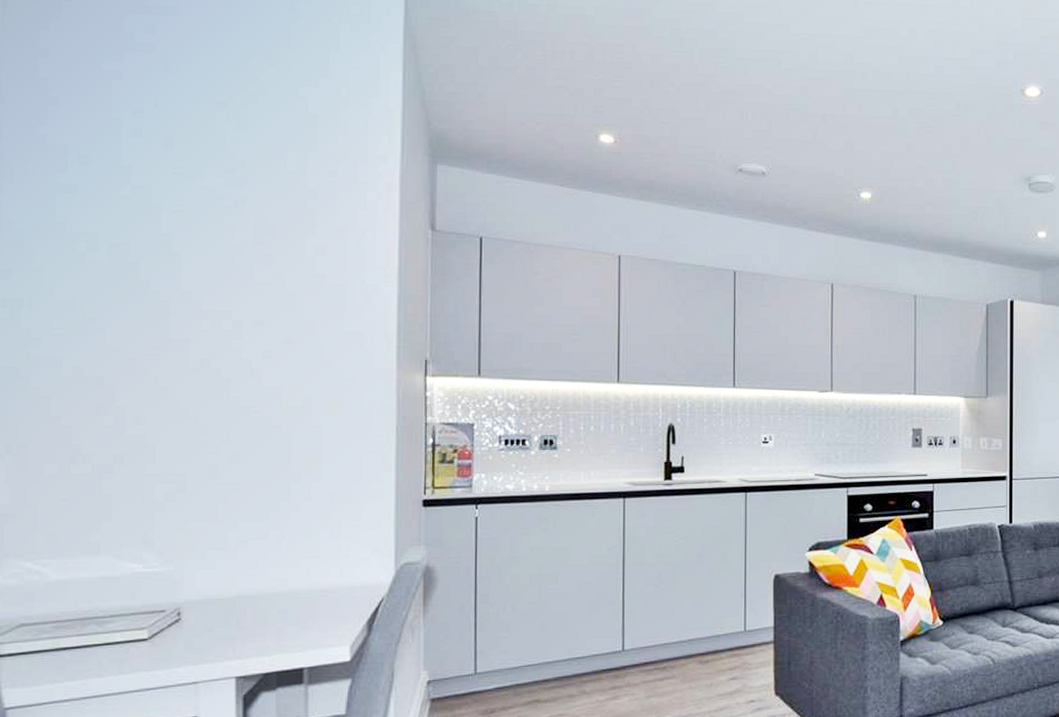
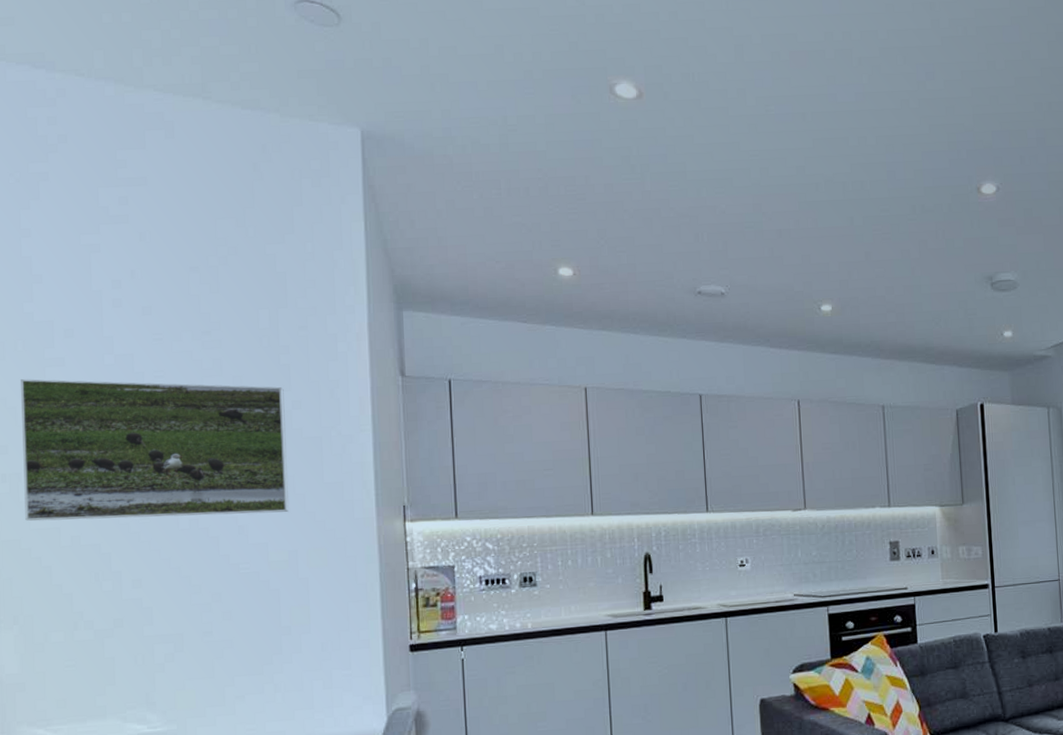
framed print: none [25,203,308,358] -> present [20,379,289,521]

